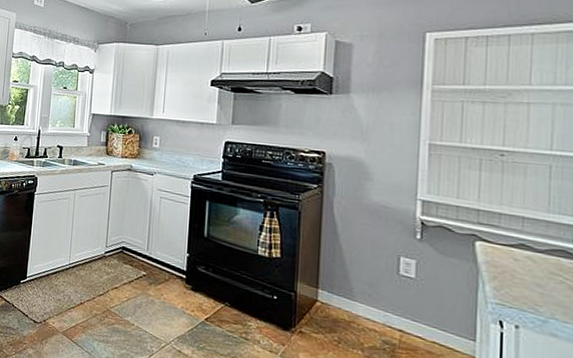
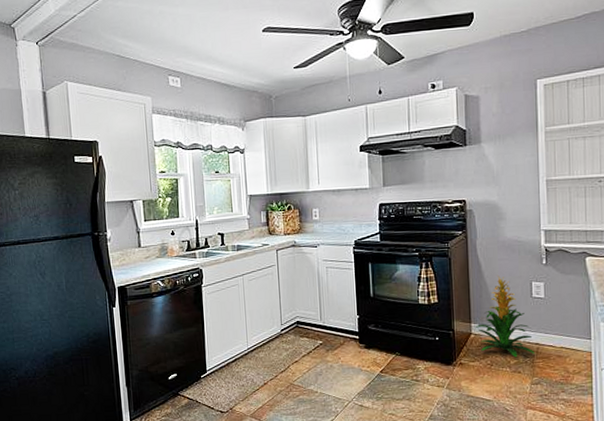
indoor plant: none [322,242,397,343] -> present [475,276,535,358]

